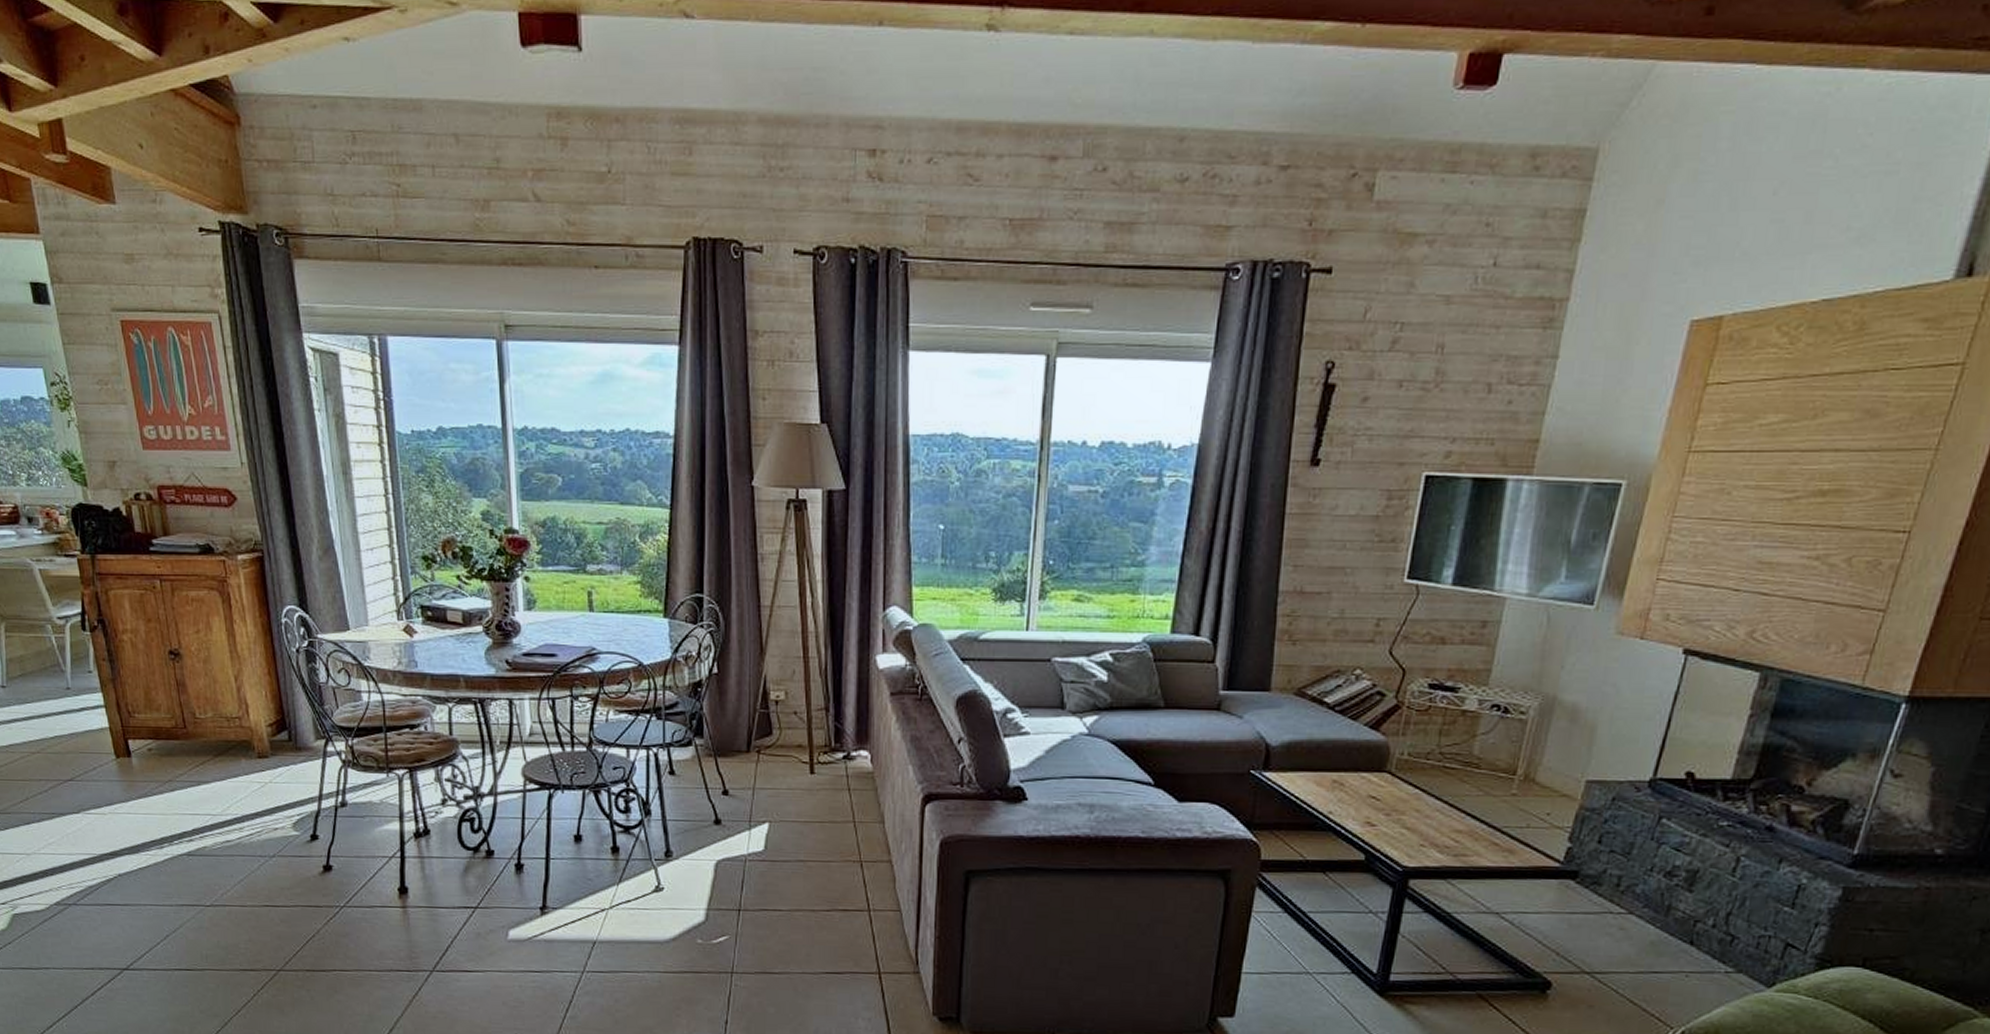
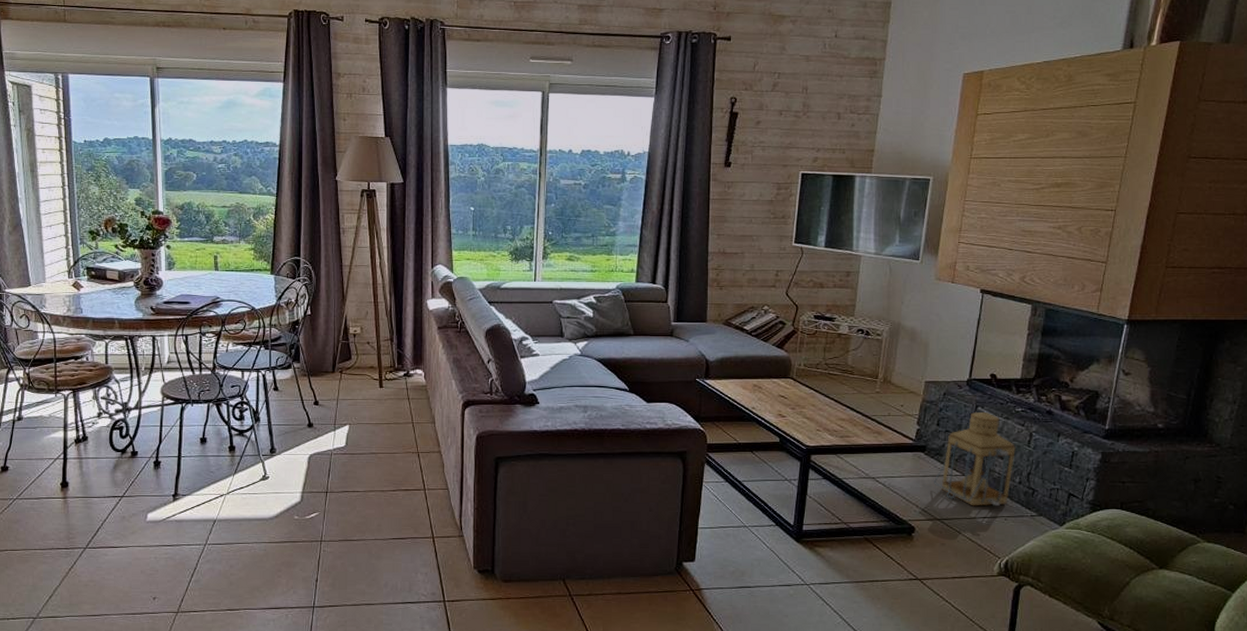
lantern: none [1585,824,1713,957] -> present [934,411,1016,506]

